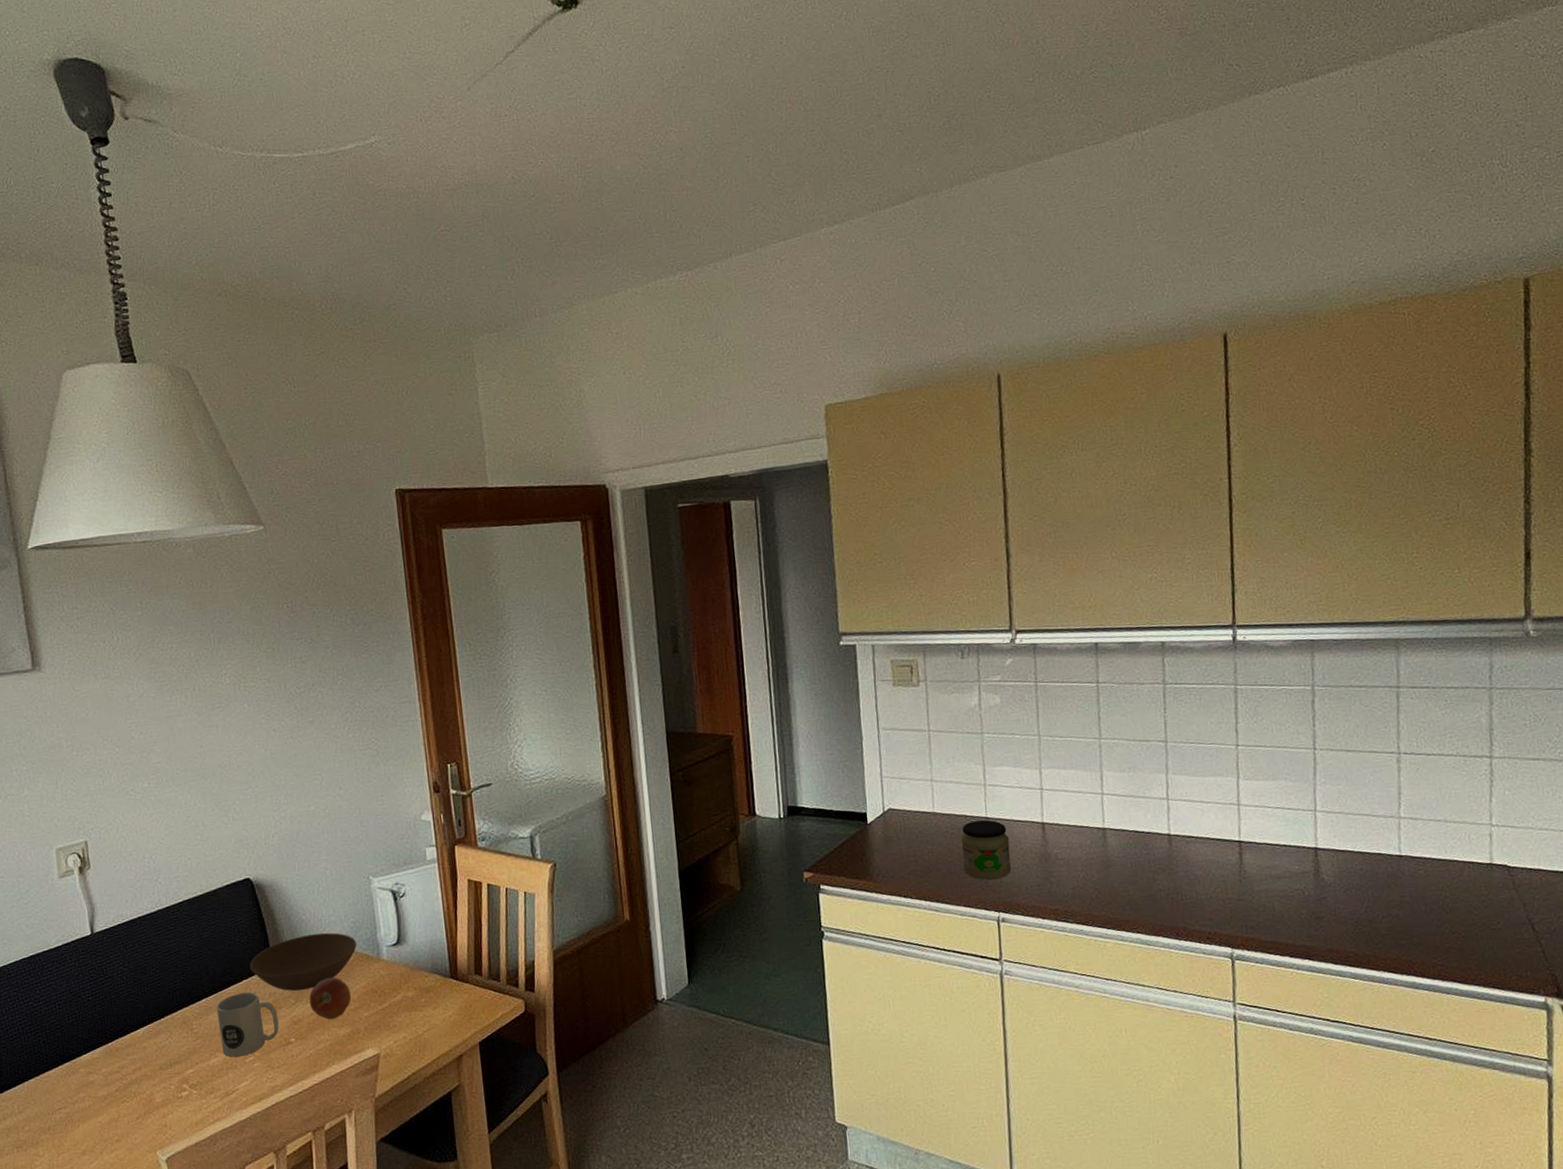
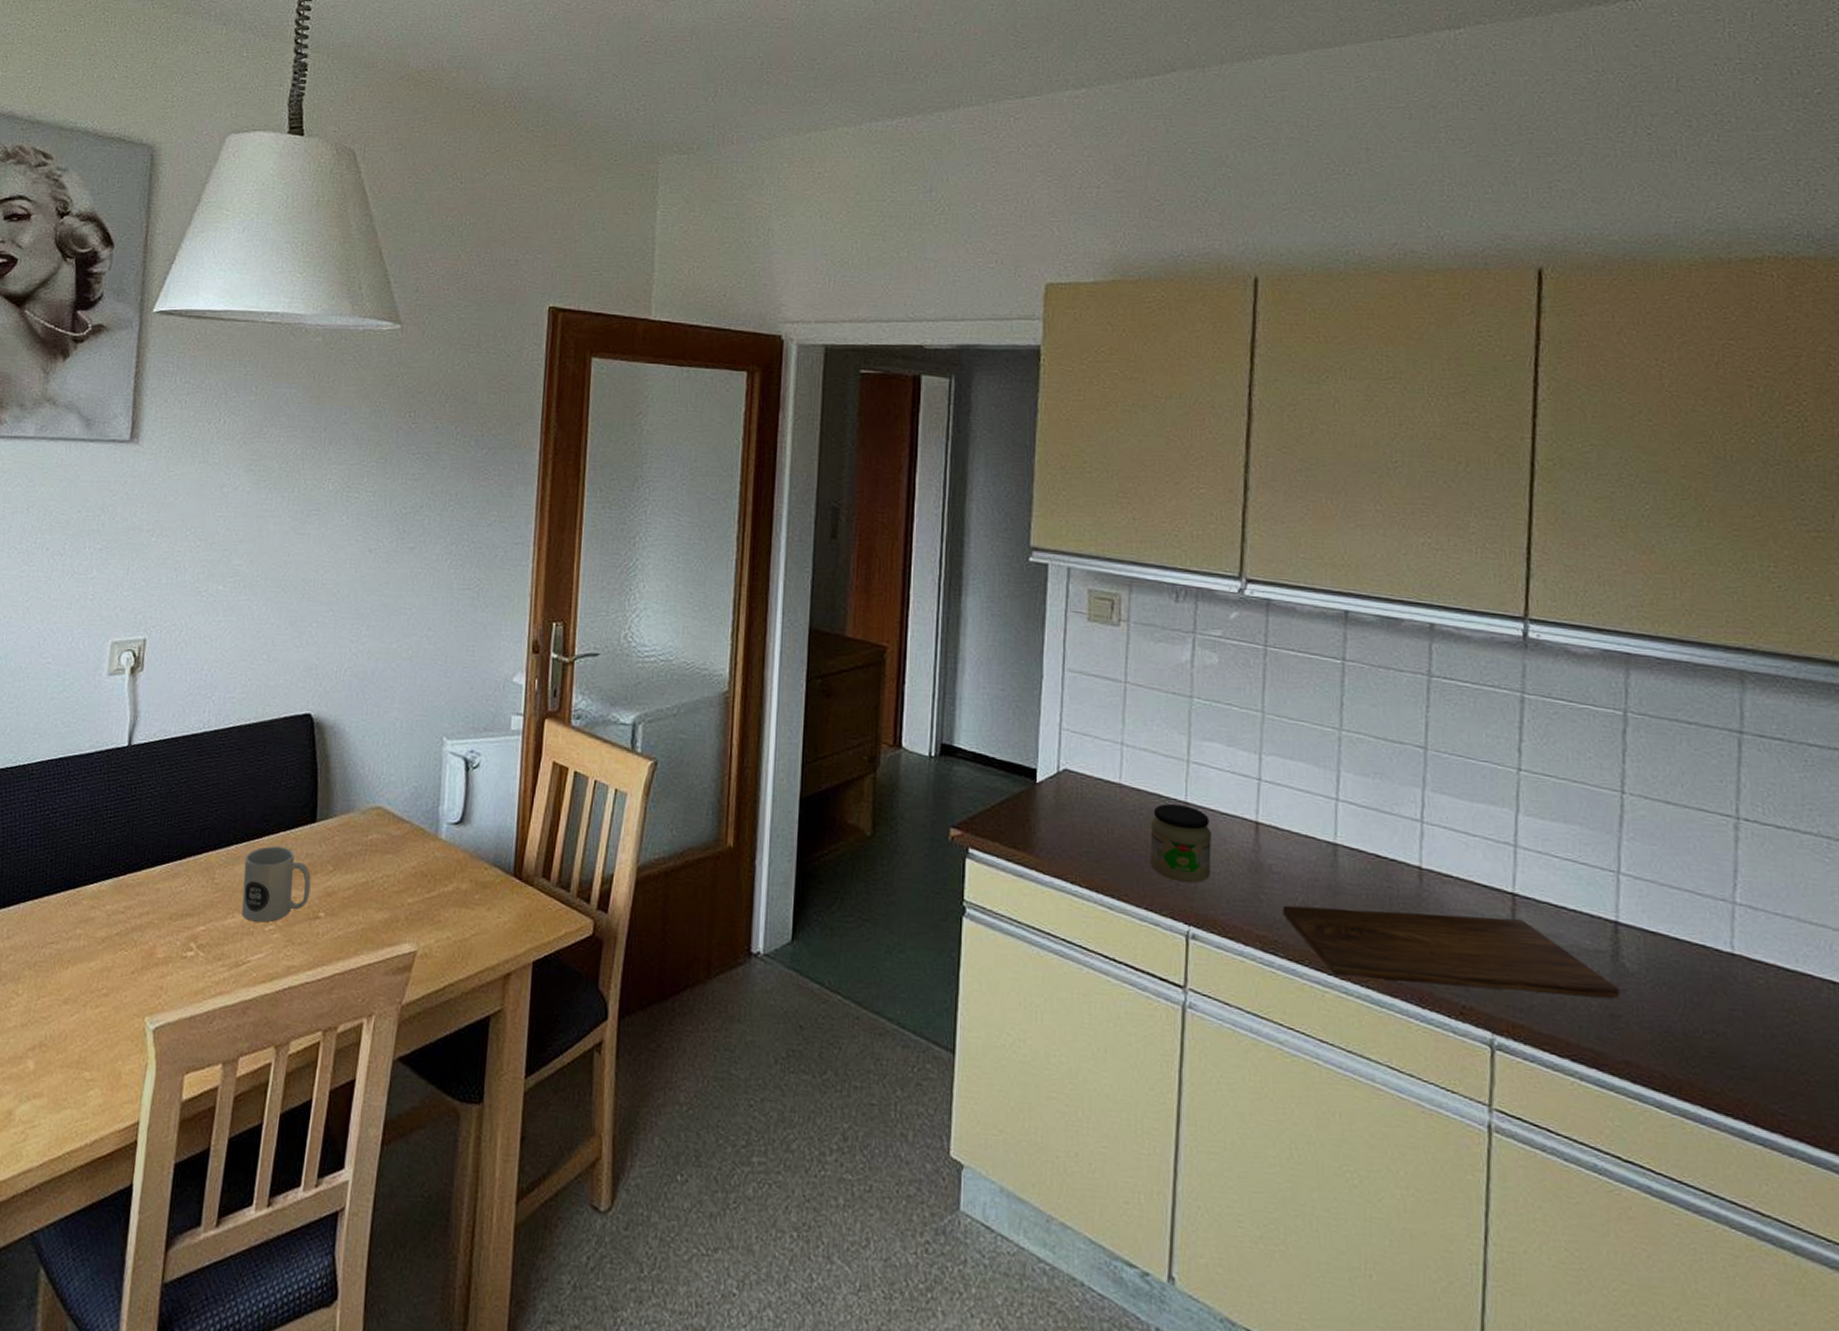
bowl: present [249,932,357,991] -> none [290,792,414,858]
fruit: present [309,977,352,1020] -> none [348,847,398,899]
cutting board: none [1068,859,1322,927] -> present [1282,905,1621,999]

